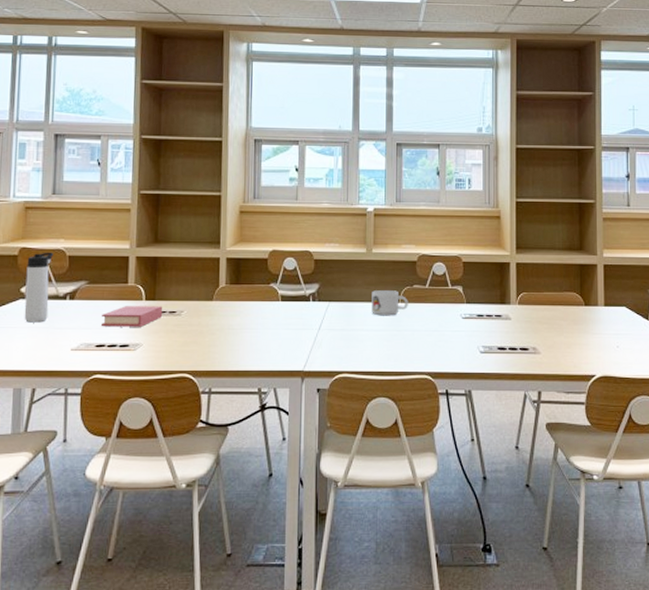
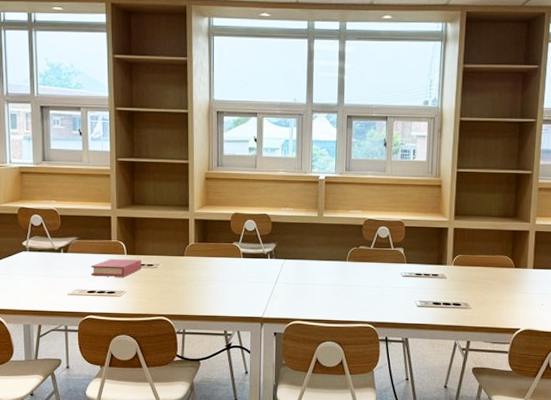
thermos bottle: present [24,252,54,323] -> none [26,211,48,271]
mug: present [371,290,408,316] -> none [322,250,355,273]

